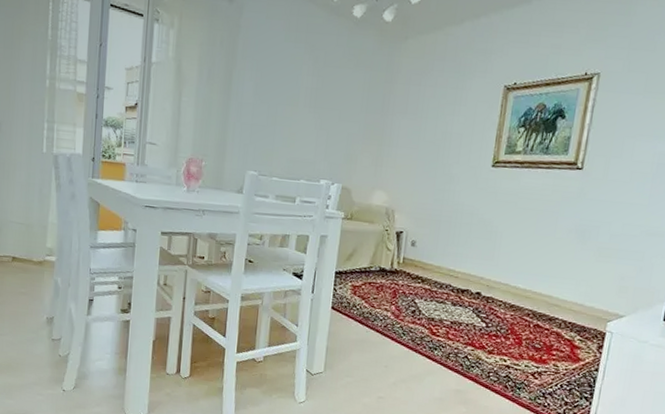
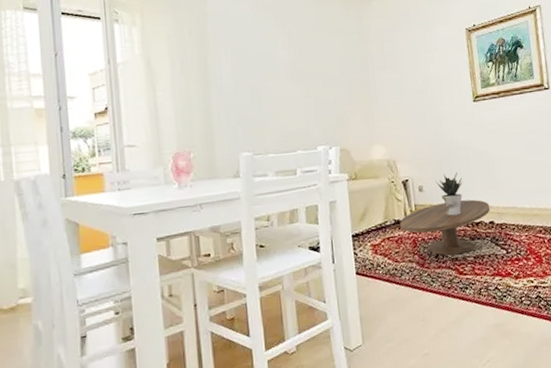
coffee table: none [384,261,481,316] -> present [400,199,491,255]
potted plant: none [430,234,459,278] -> present [435,172,463,216]

